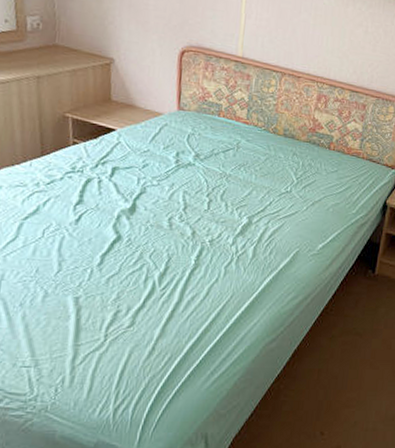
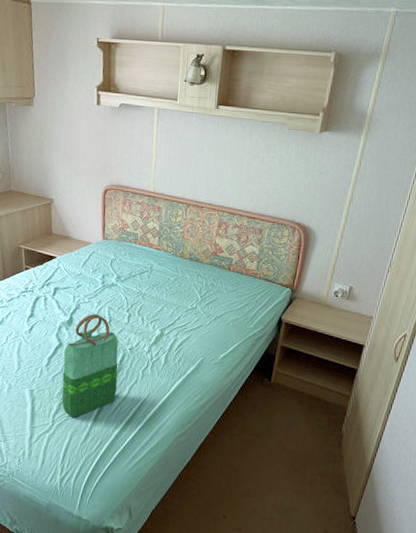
tote bag: none [118,199,195,330] -> present [62,314,118,419]

